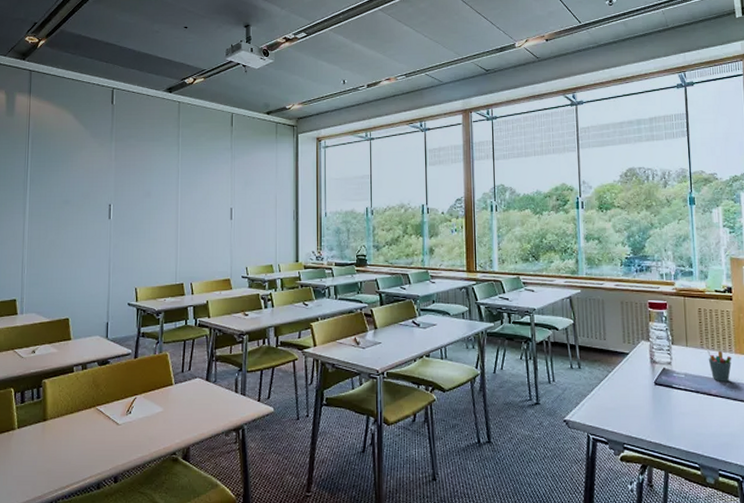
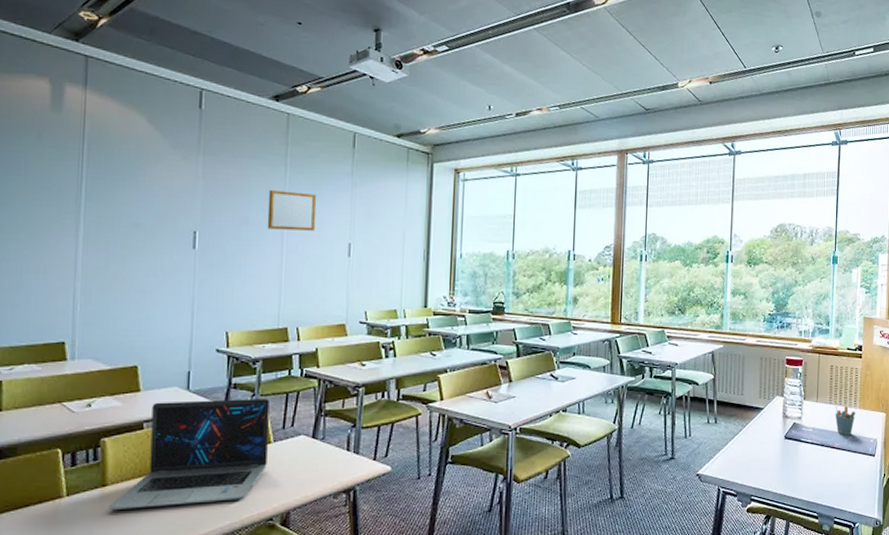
laptop: none [49,346,171,441] -> present [109,399,270,510]
writing board: none [165,167,204,199] -> present [267,190,317,231]

